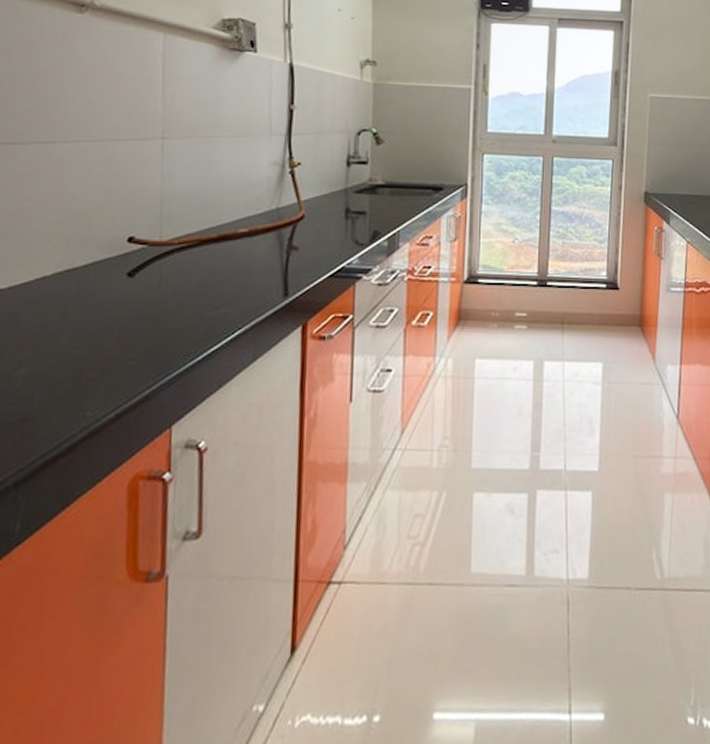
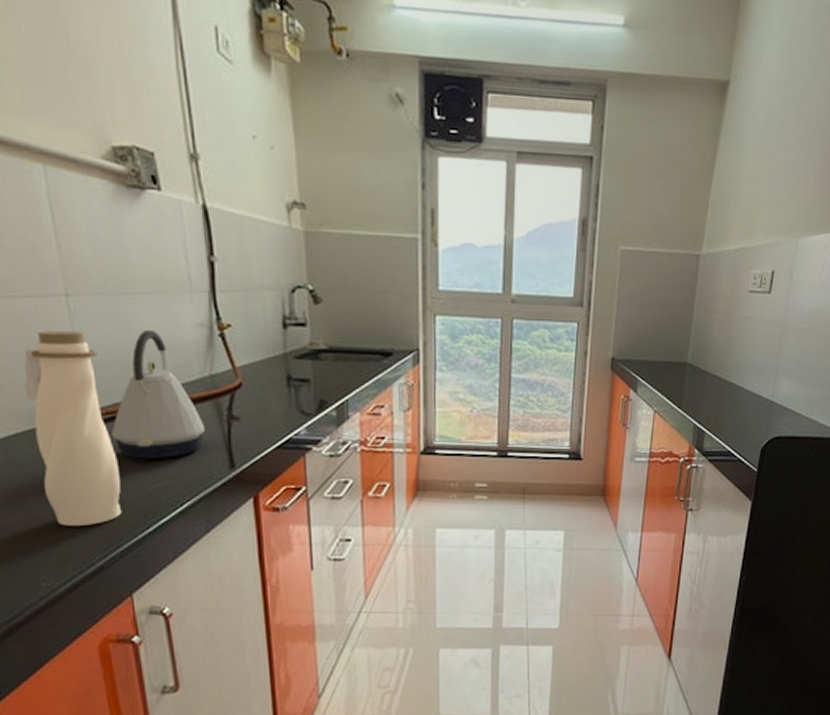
water bottle: none [108,169,181,353] -> present [24,331,123,526]
kettle: none [180,168,266,287] -> present [112,330,206,459]

